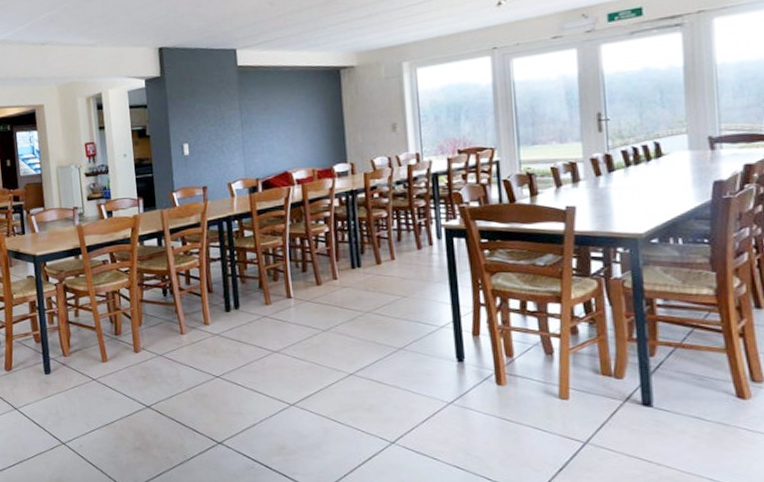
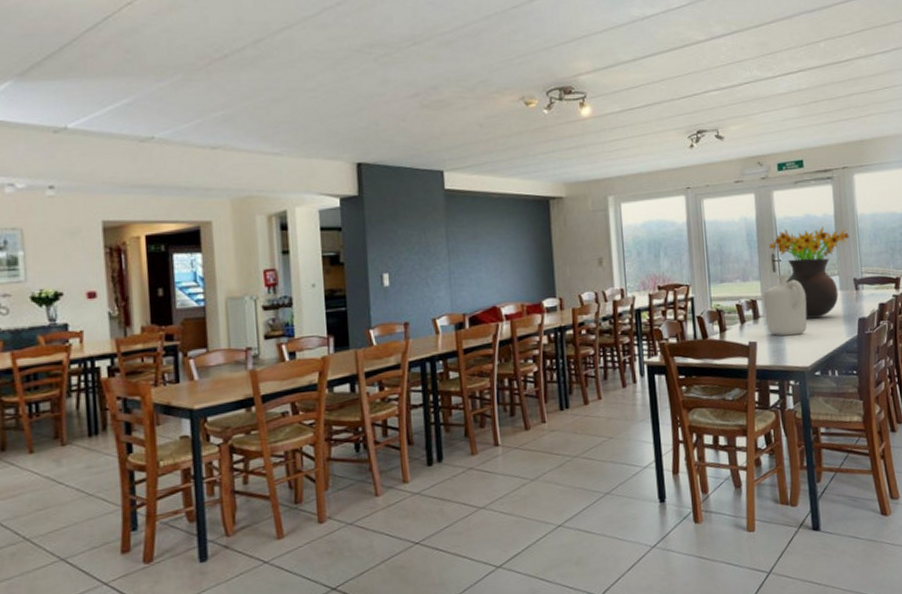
water jug: none [584,134,642,201] -> present [762,274,807,337]
flower arrangement: none [594,79,704,182] -> present [769,226,849,319]

